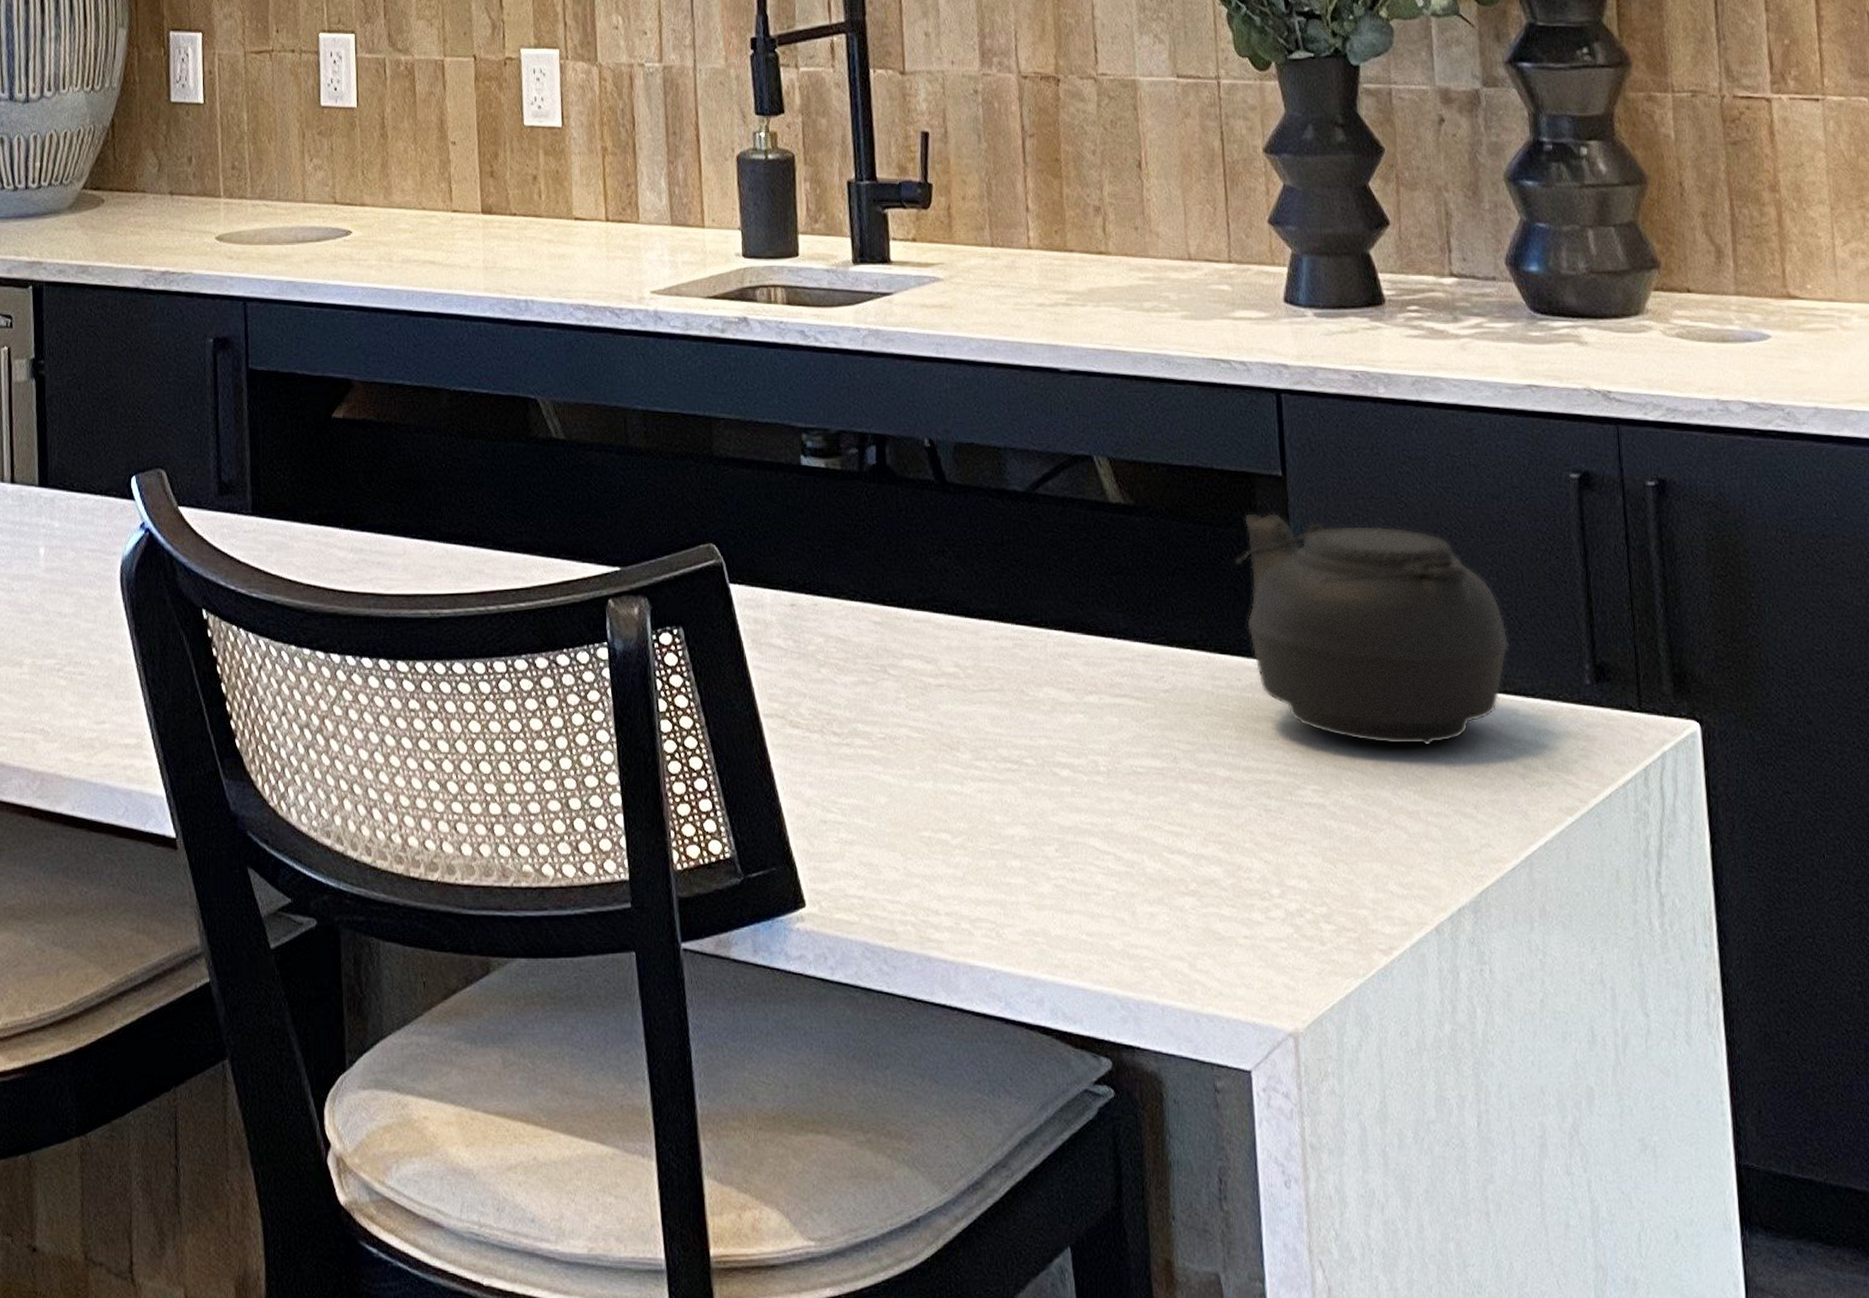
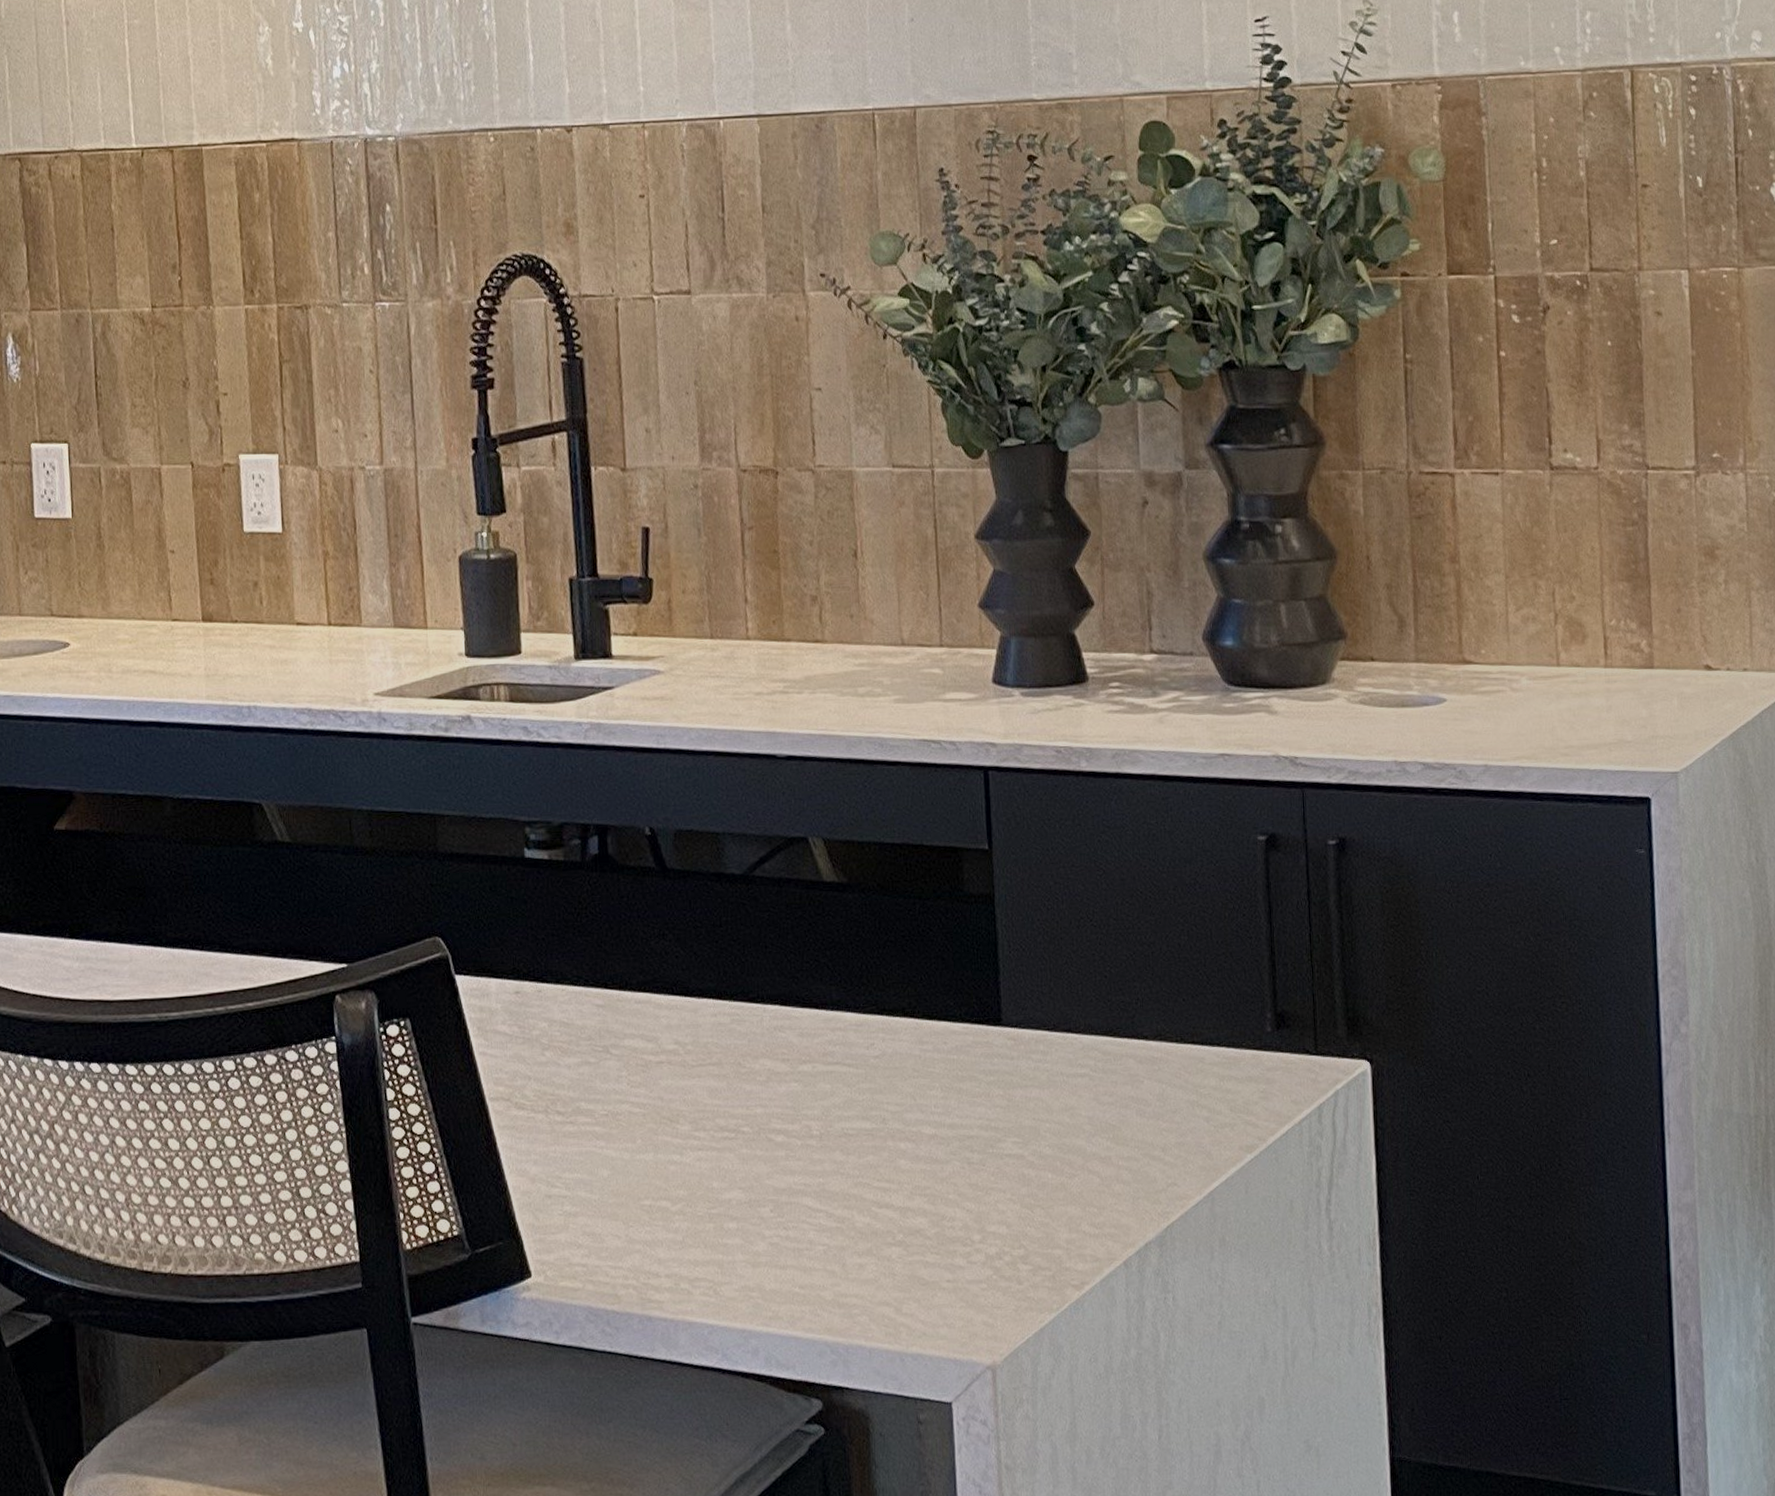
teapot: present [1234,512,1510,746] -> none [942,884,1198,1097]

